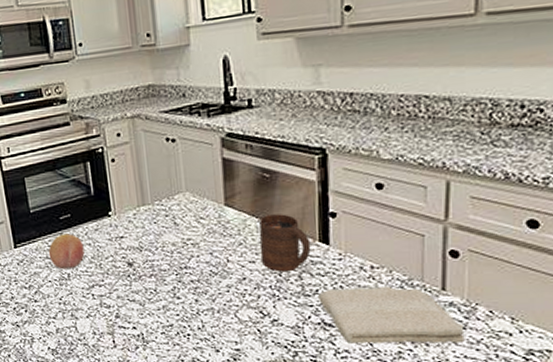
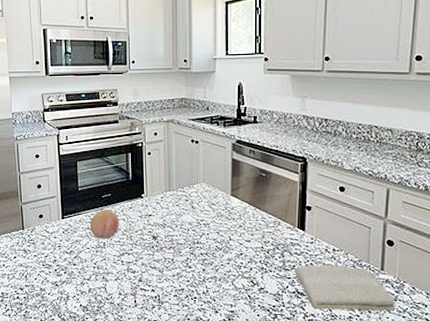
cup: present [259,214,311,272] -> none [254,205,292,250]

